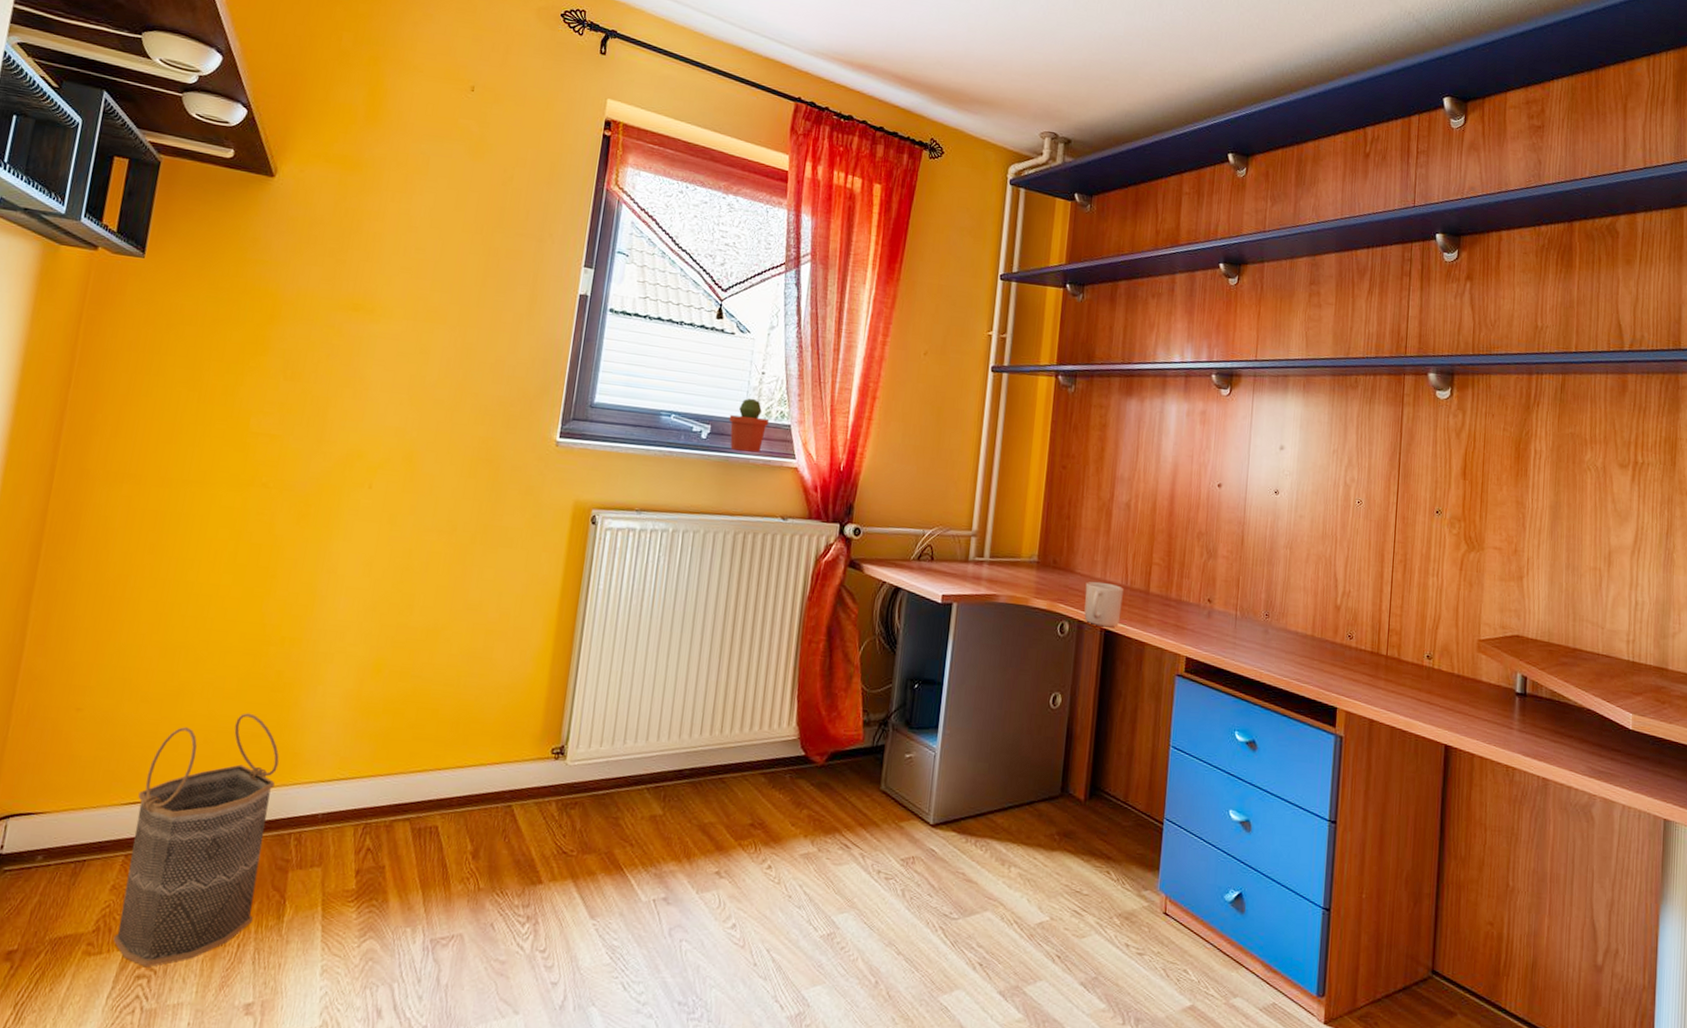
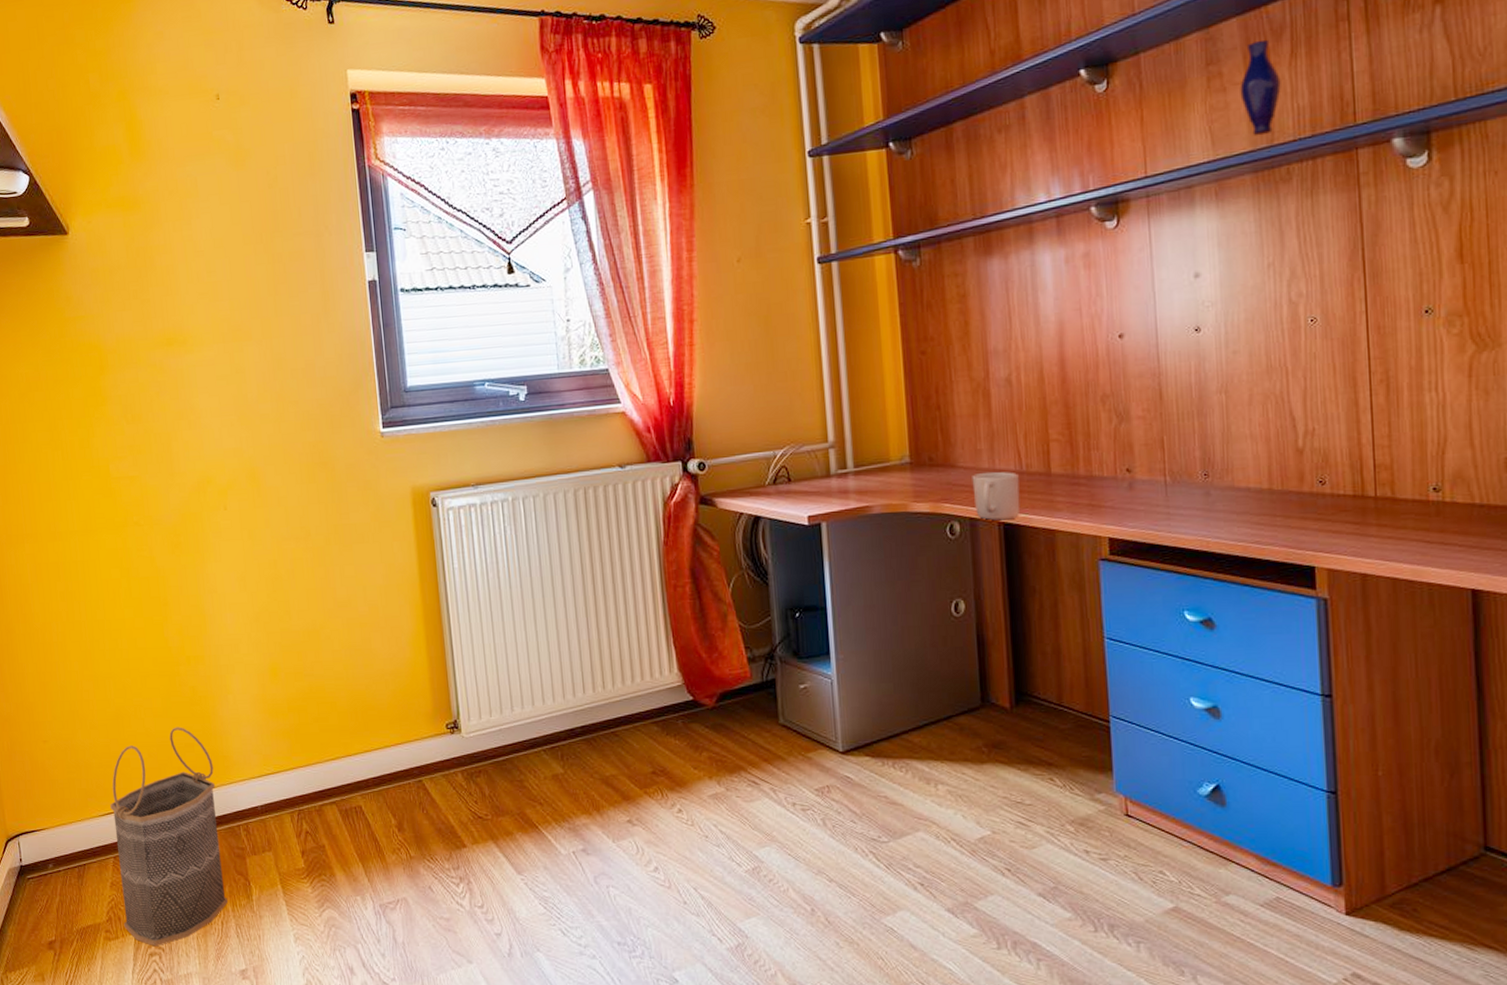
succulent plant: present [728,398,770,453] -> none [543,349,586,407]
vase: none [1330,275,1360,349] -> present [1240,39,1281,136]

